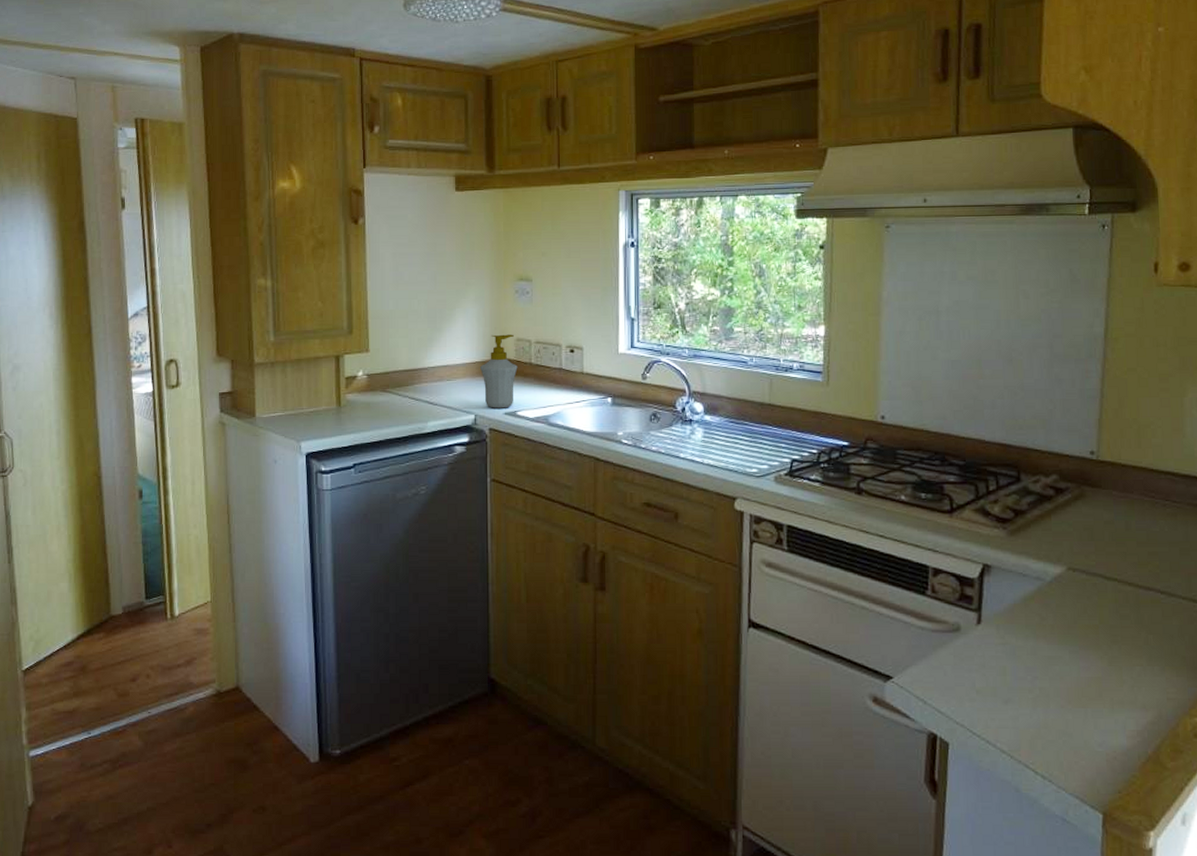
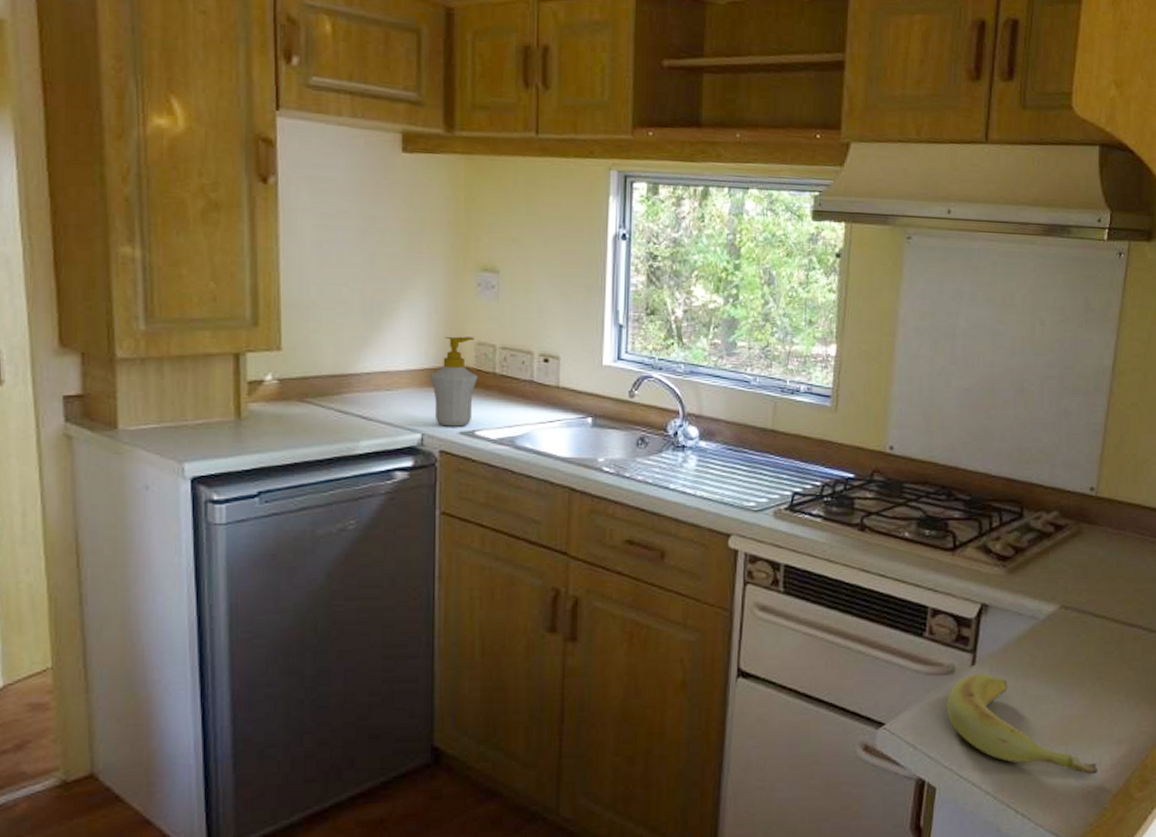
banana: none [954,632,1123,739] -> present [946,673,1099,774]

